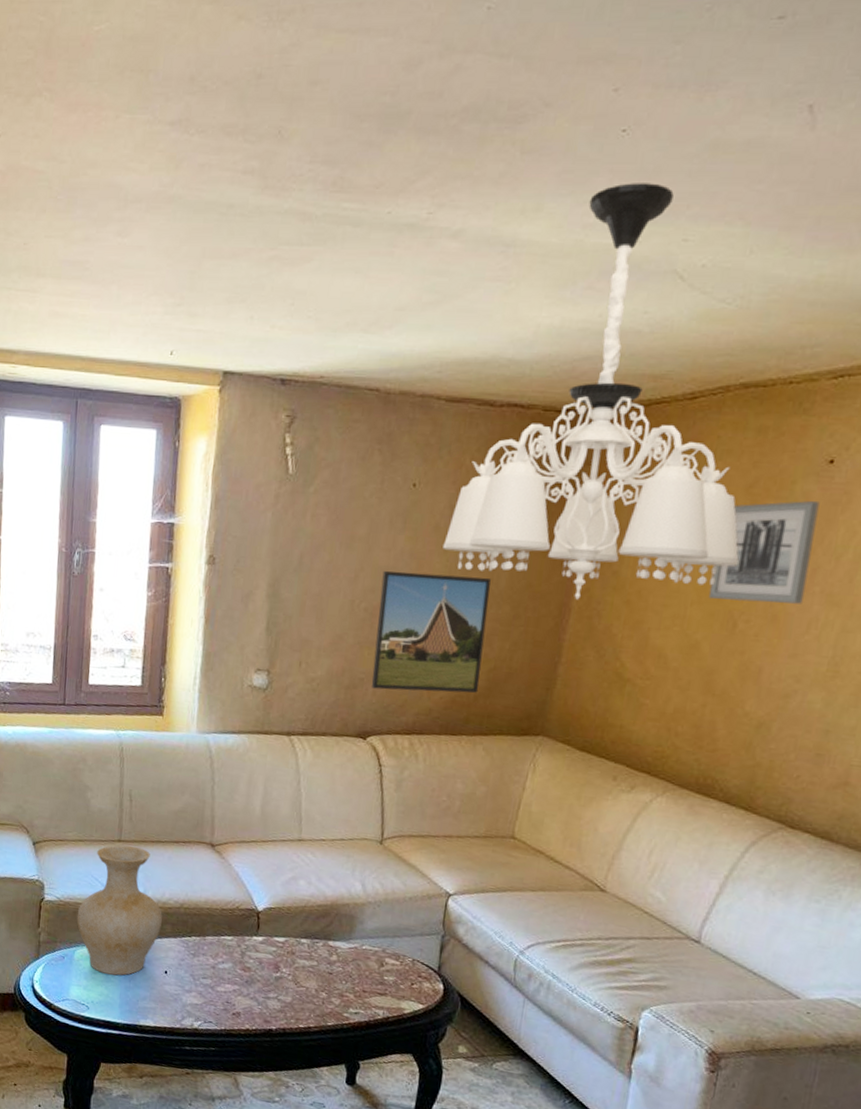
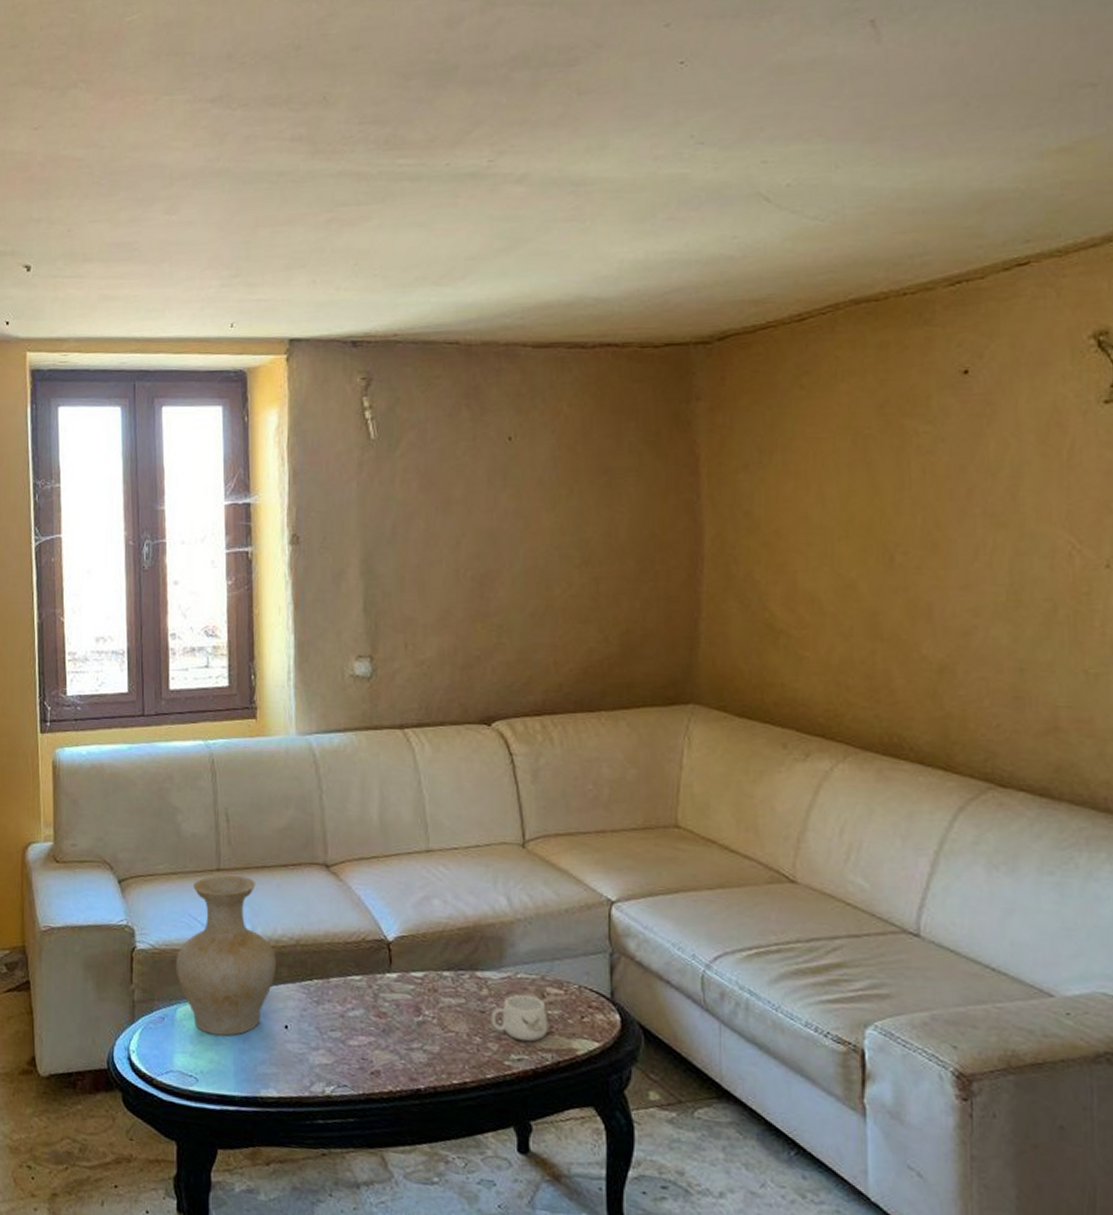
mug: none [336,962,384,1000] -> present [490,994,548,1042]
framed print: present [371,571,491,693] -> none [487,532,612,667]
chandelier: present [443,183,739,600] -> none [550,109,883,547]
wall art: present [708,501,820,604] -> none [855,416,964,531]

